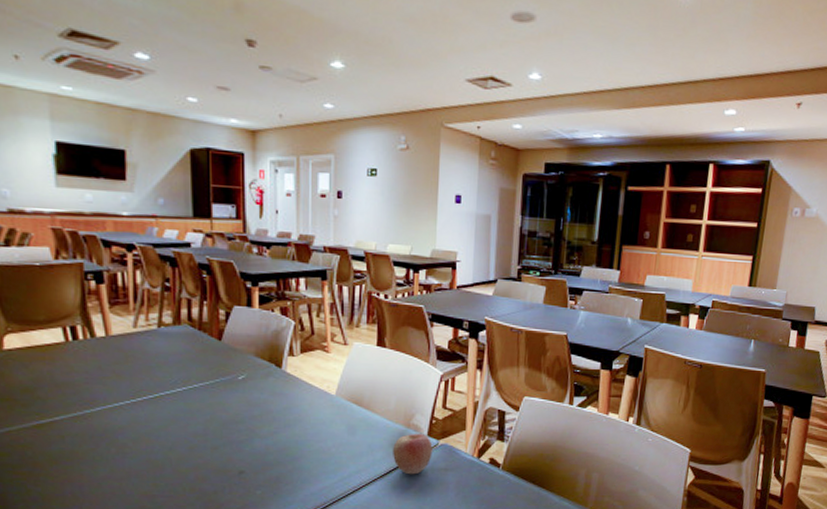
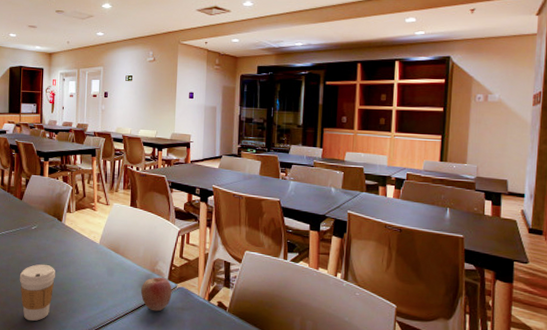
coffee cup: none [223,424,275,497] -> present [19,264,55,321]

